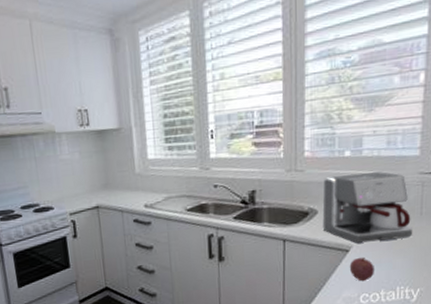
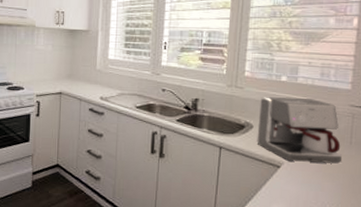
fruit: present [349,258,375,282] -> none [279,175,304,198]

